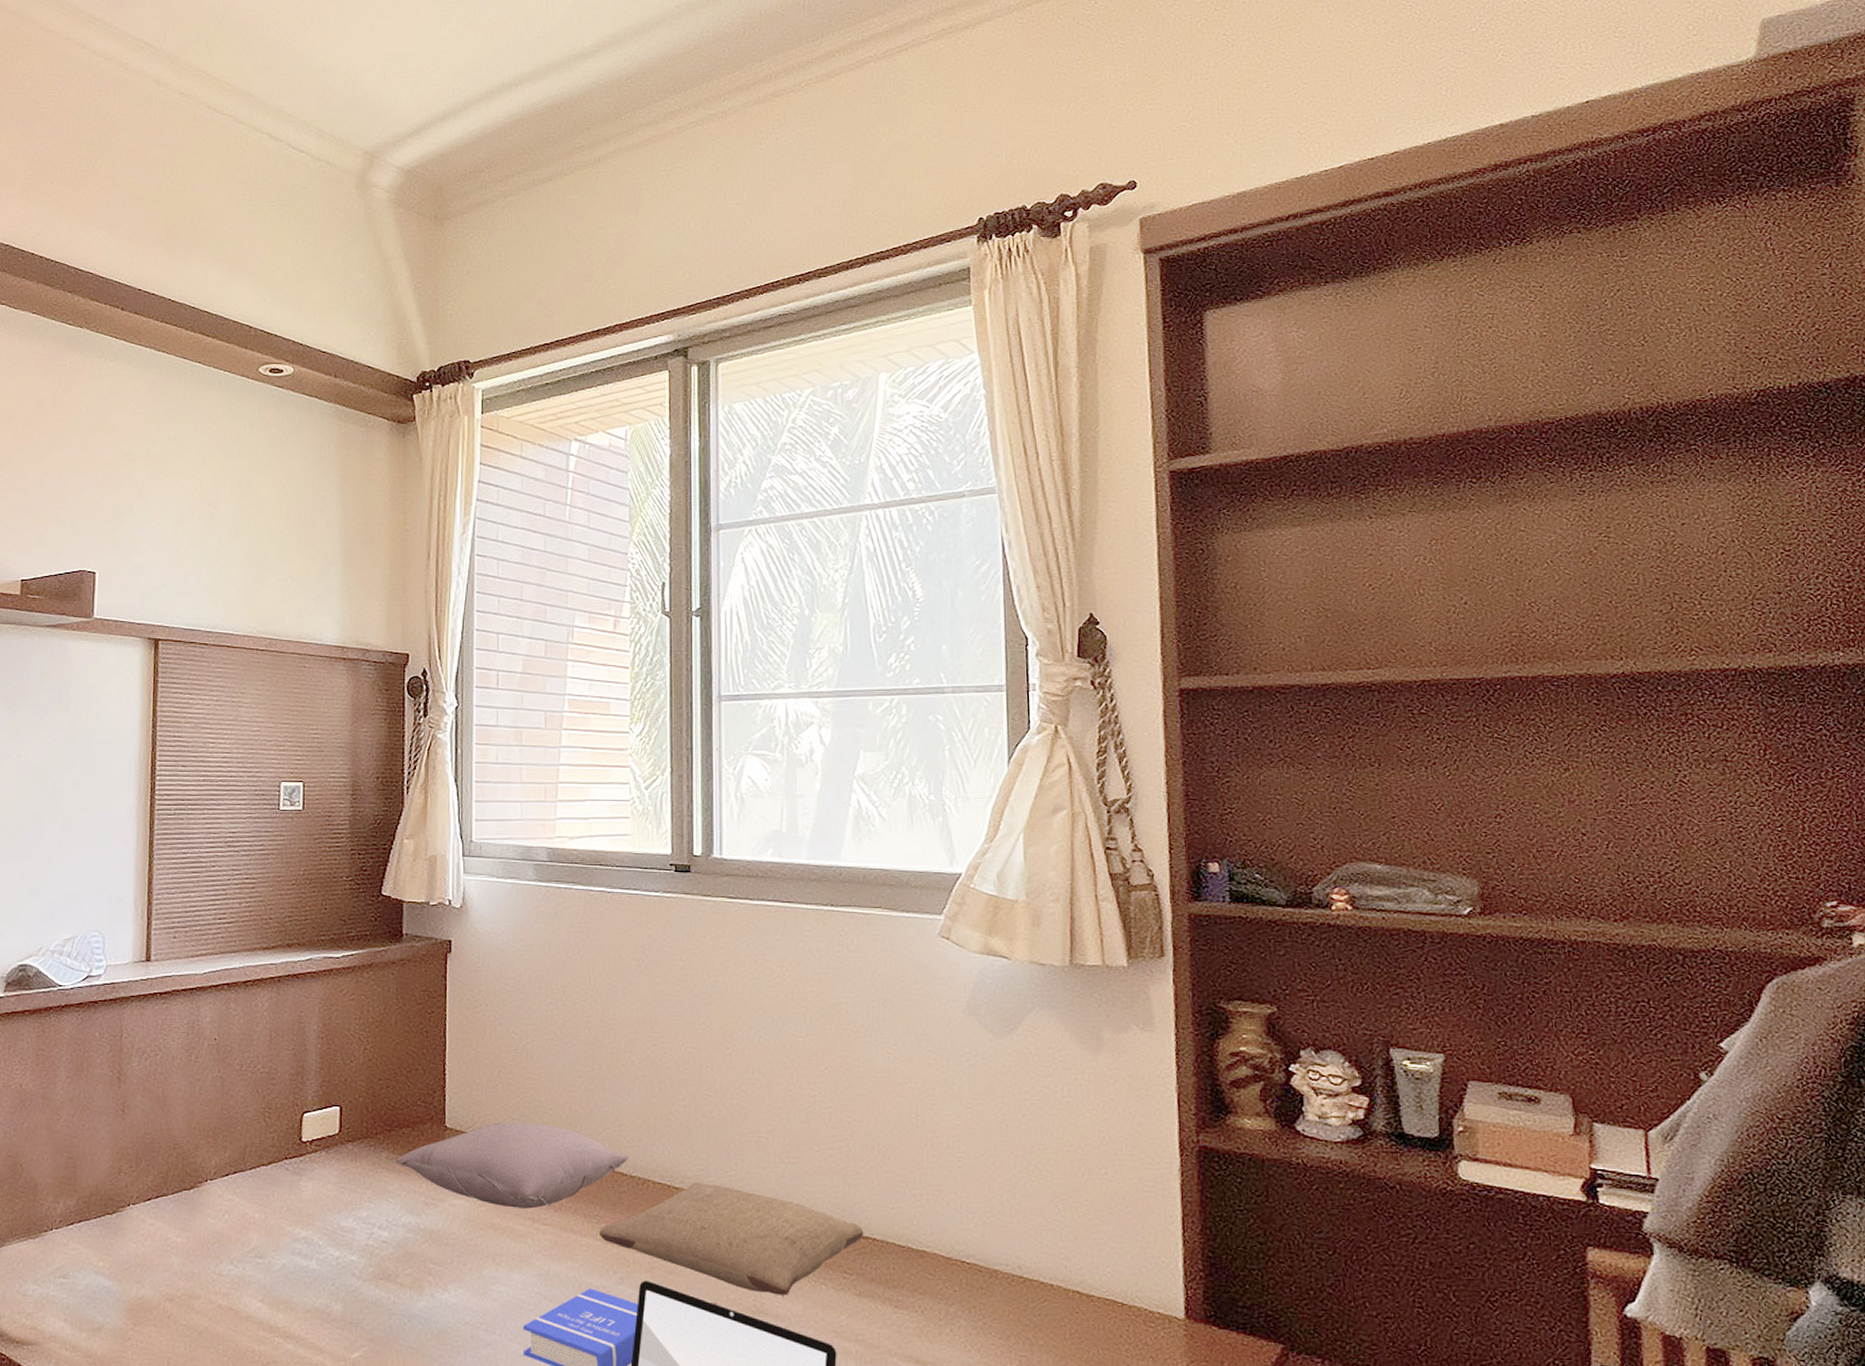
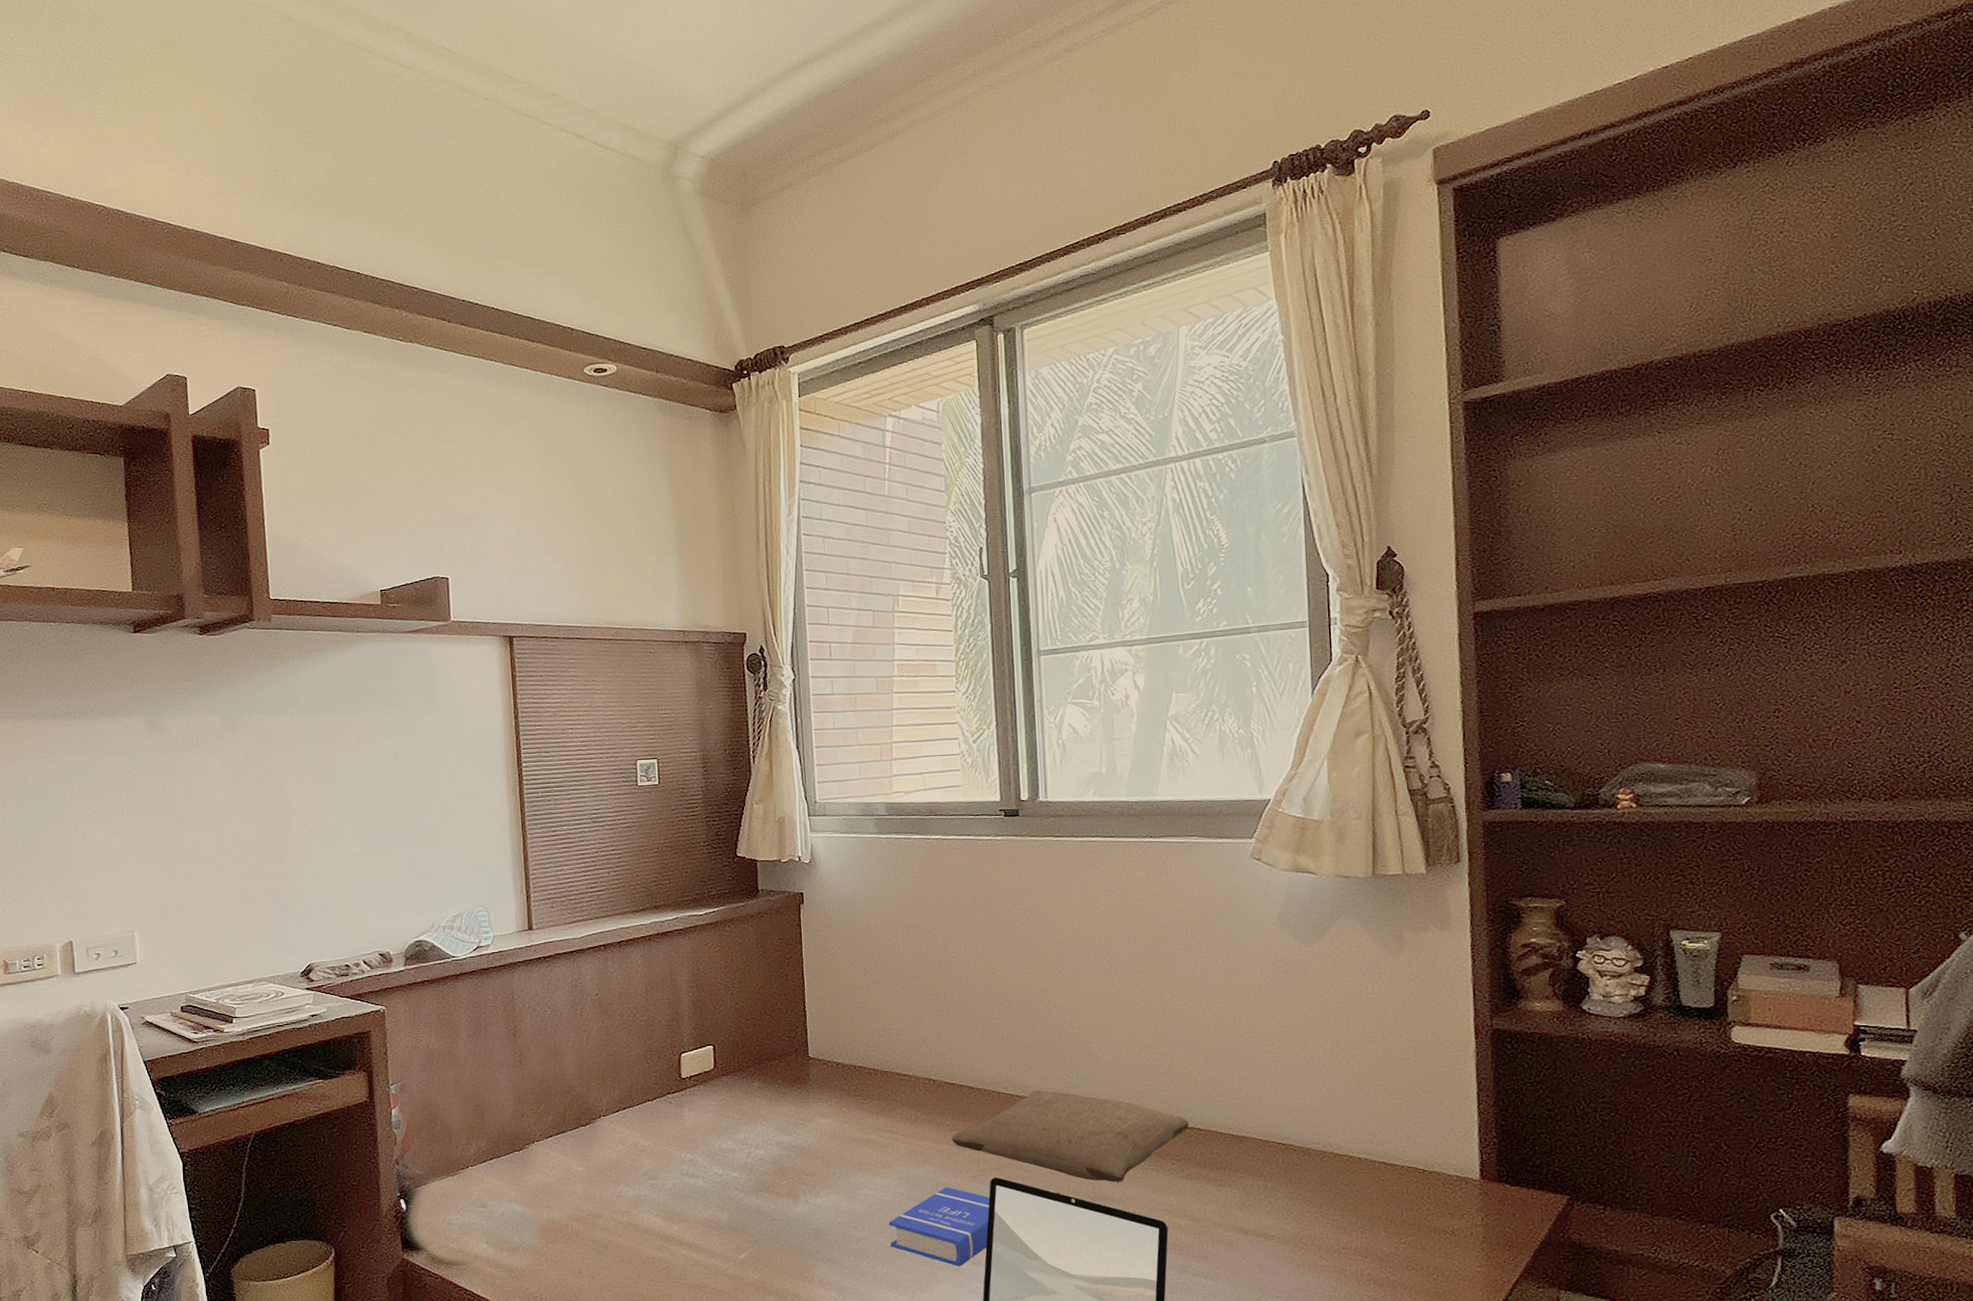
pillow: present [395,1122,629,1209] -> none [766,1048,975,1123]

